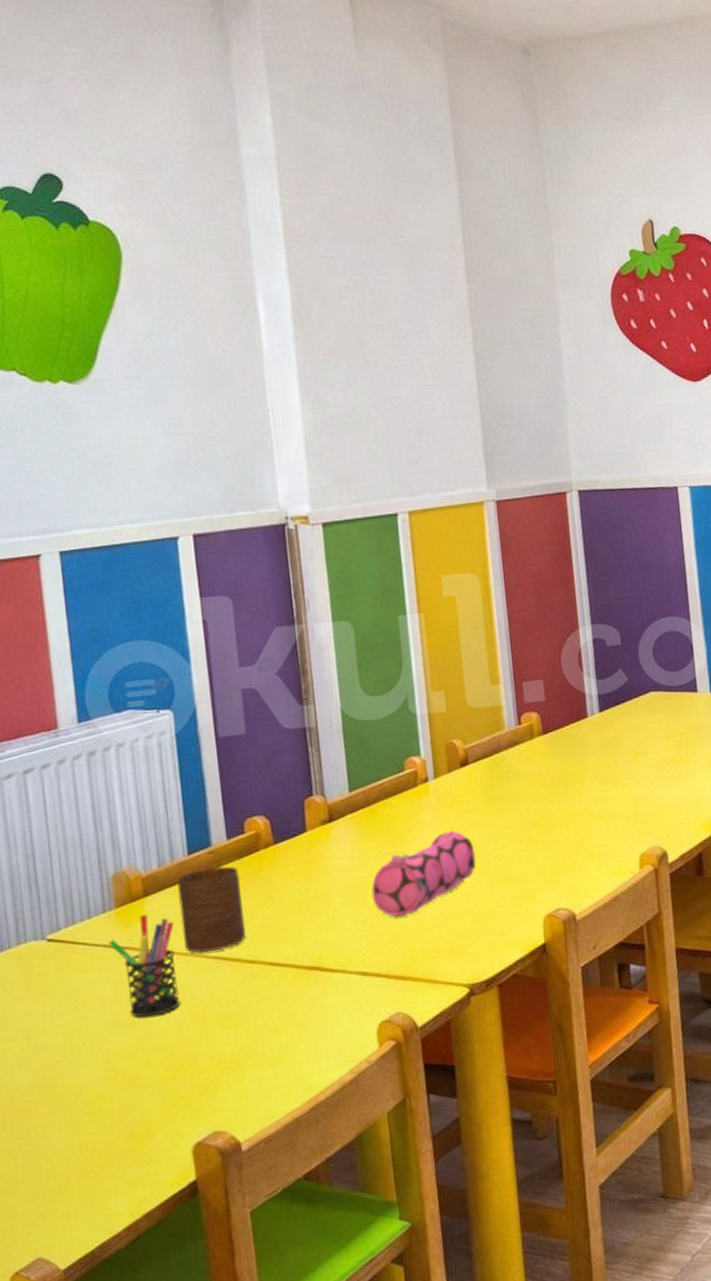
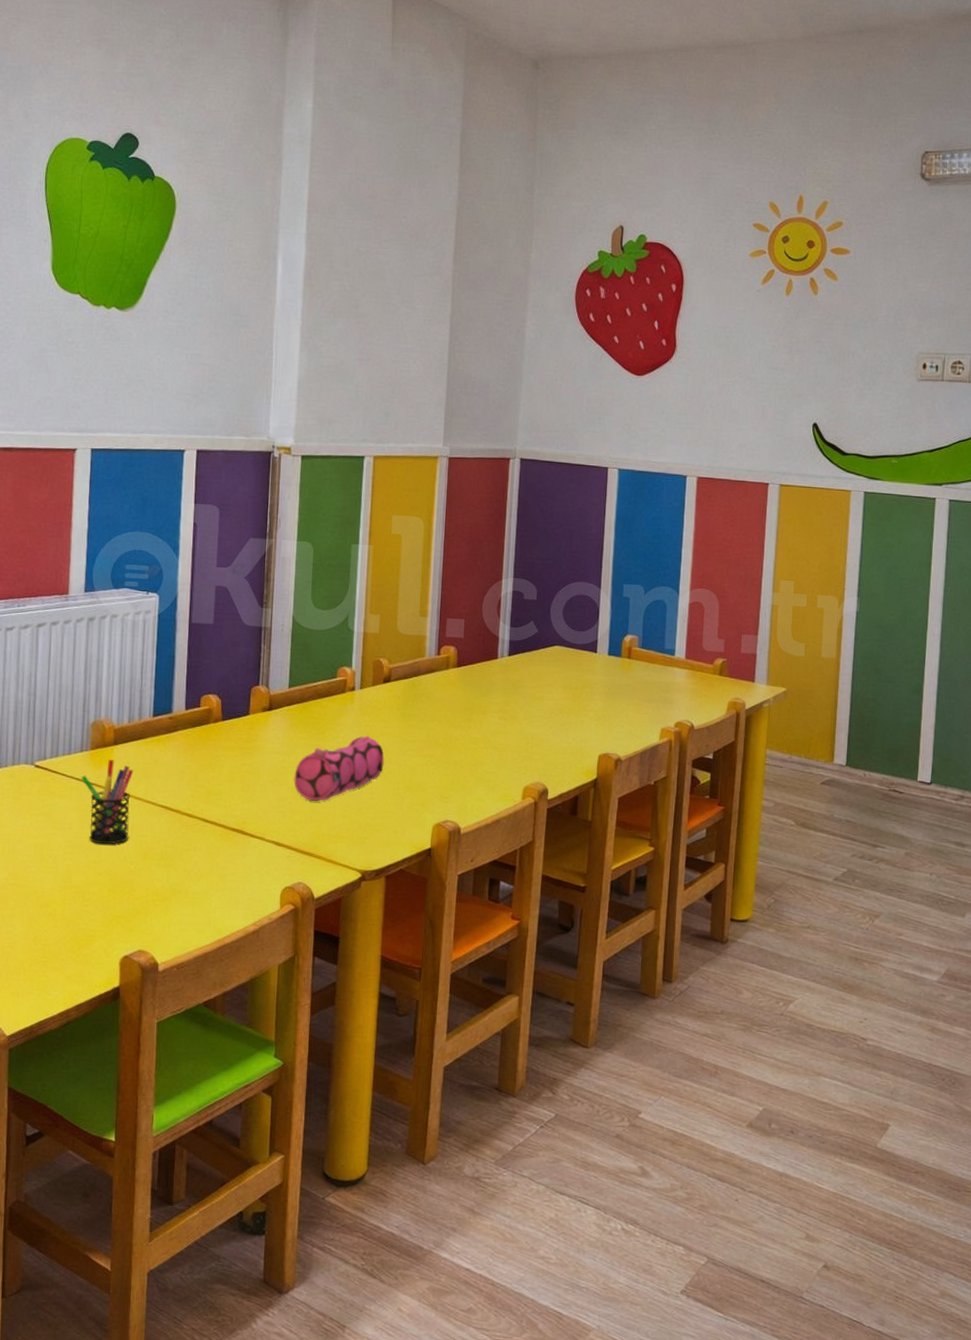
cup: present [177,866,246,953] -> none [139,730,191,801]

